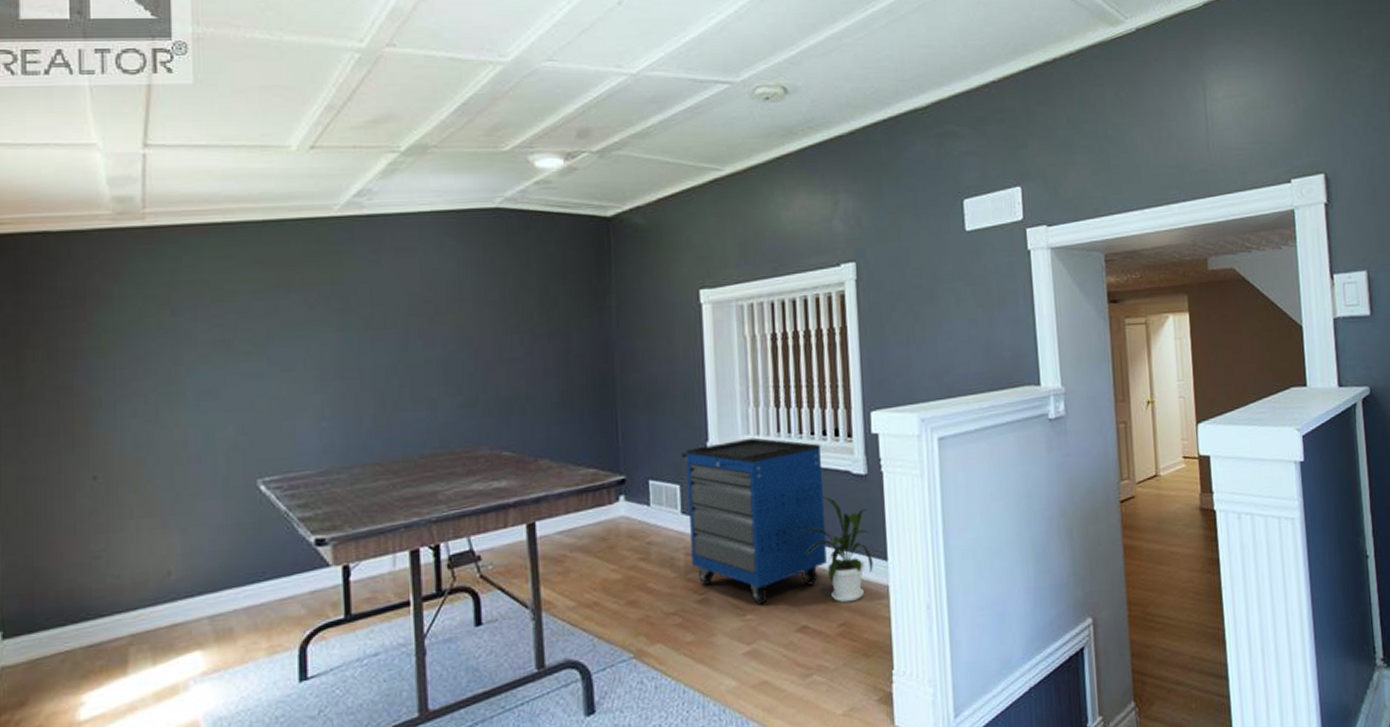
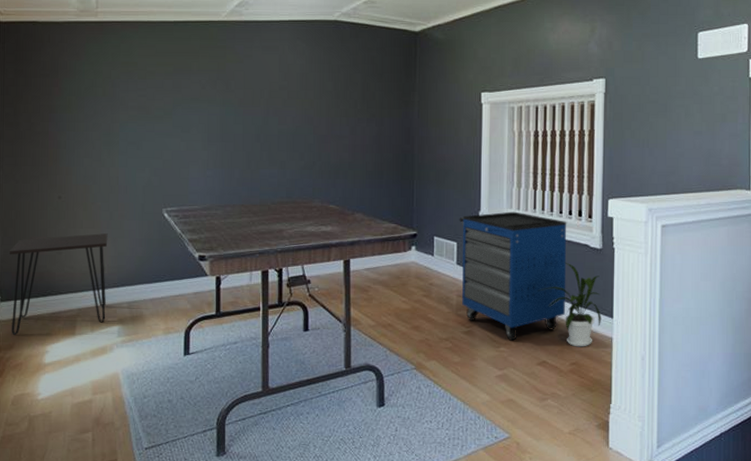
desk: none [16,522,175,687] -> present [10,233,108,336]

